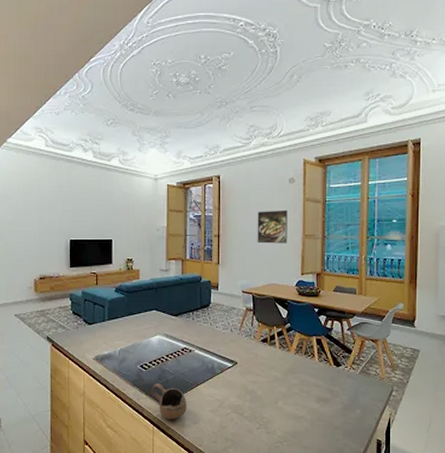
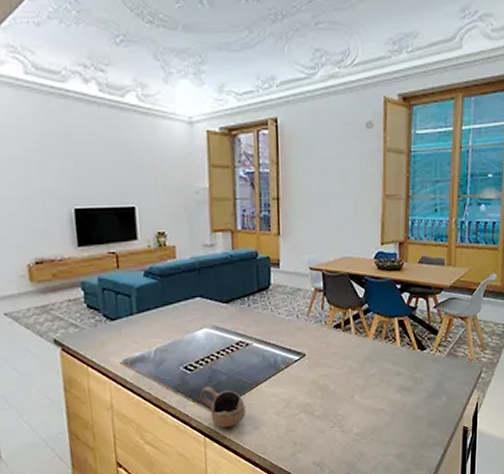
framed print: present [257,209,287,244] -> none [326,163,364,207]

